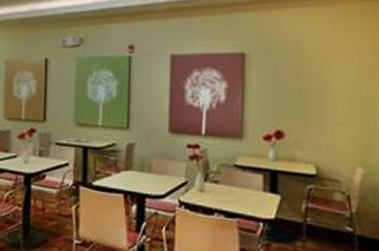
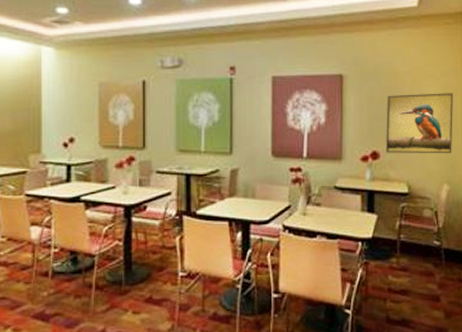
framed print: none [292,72,369,136] -> present [386,93,453,154]

